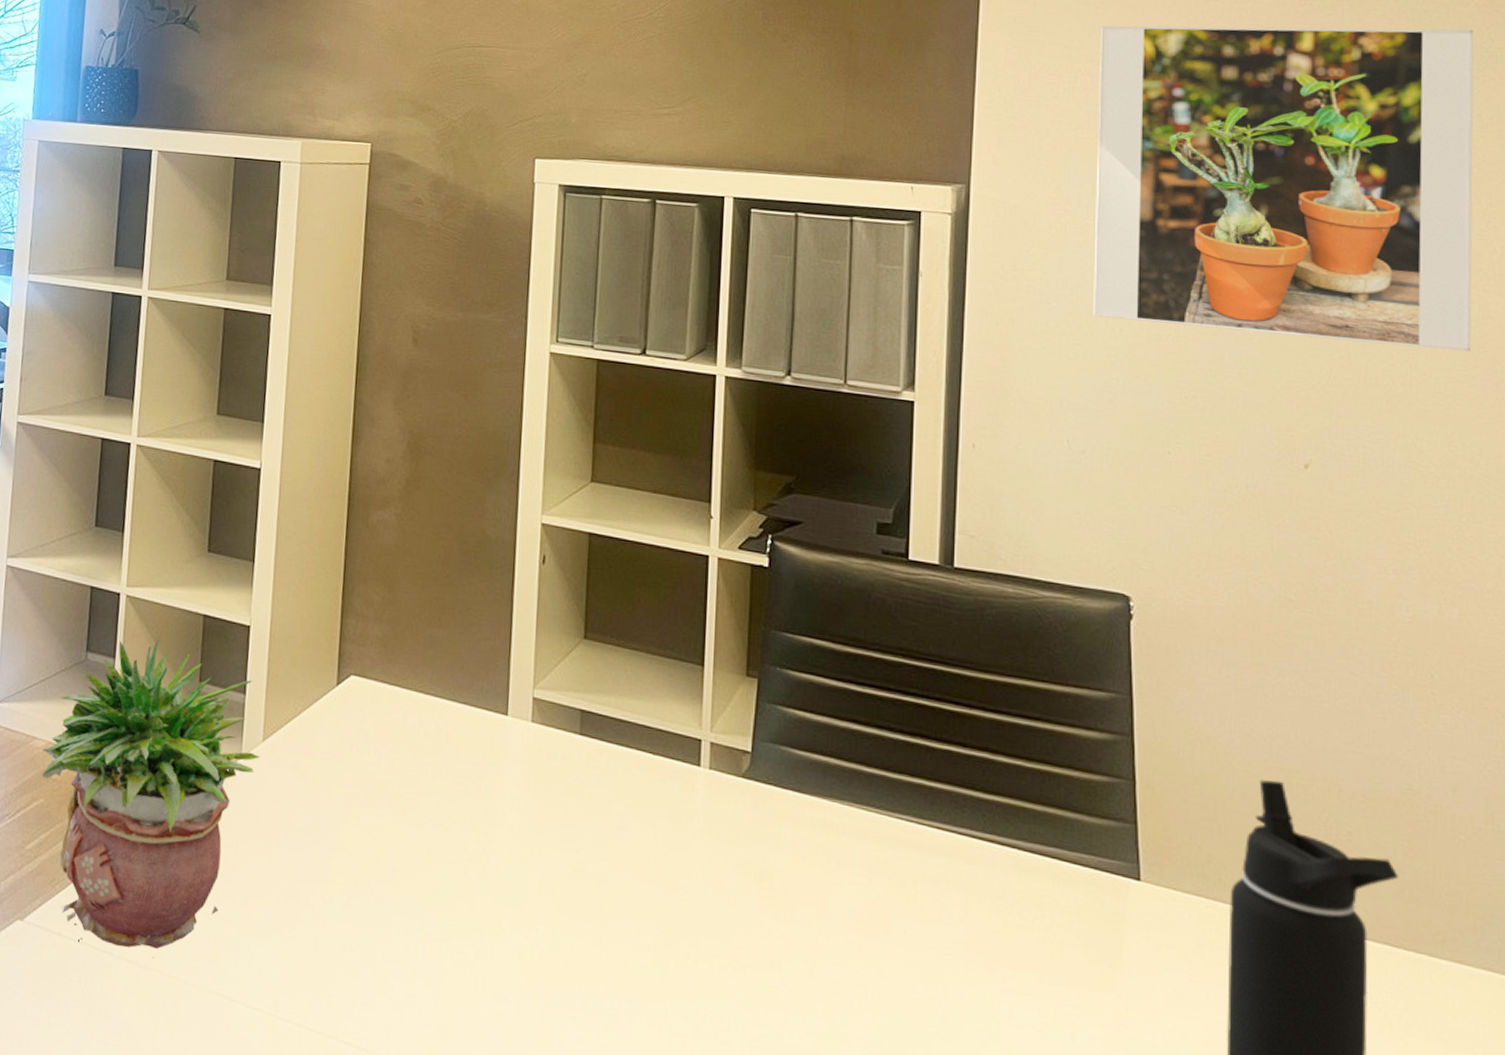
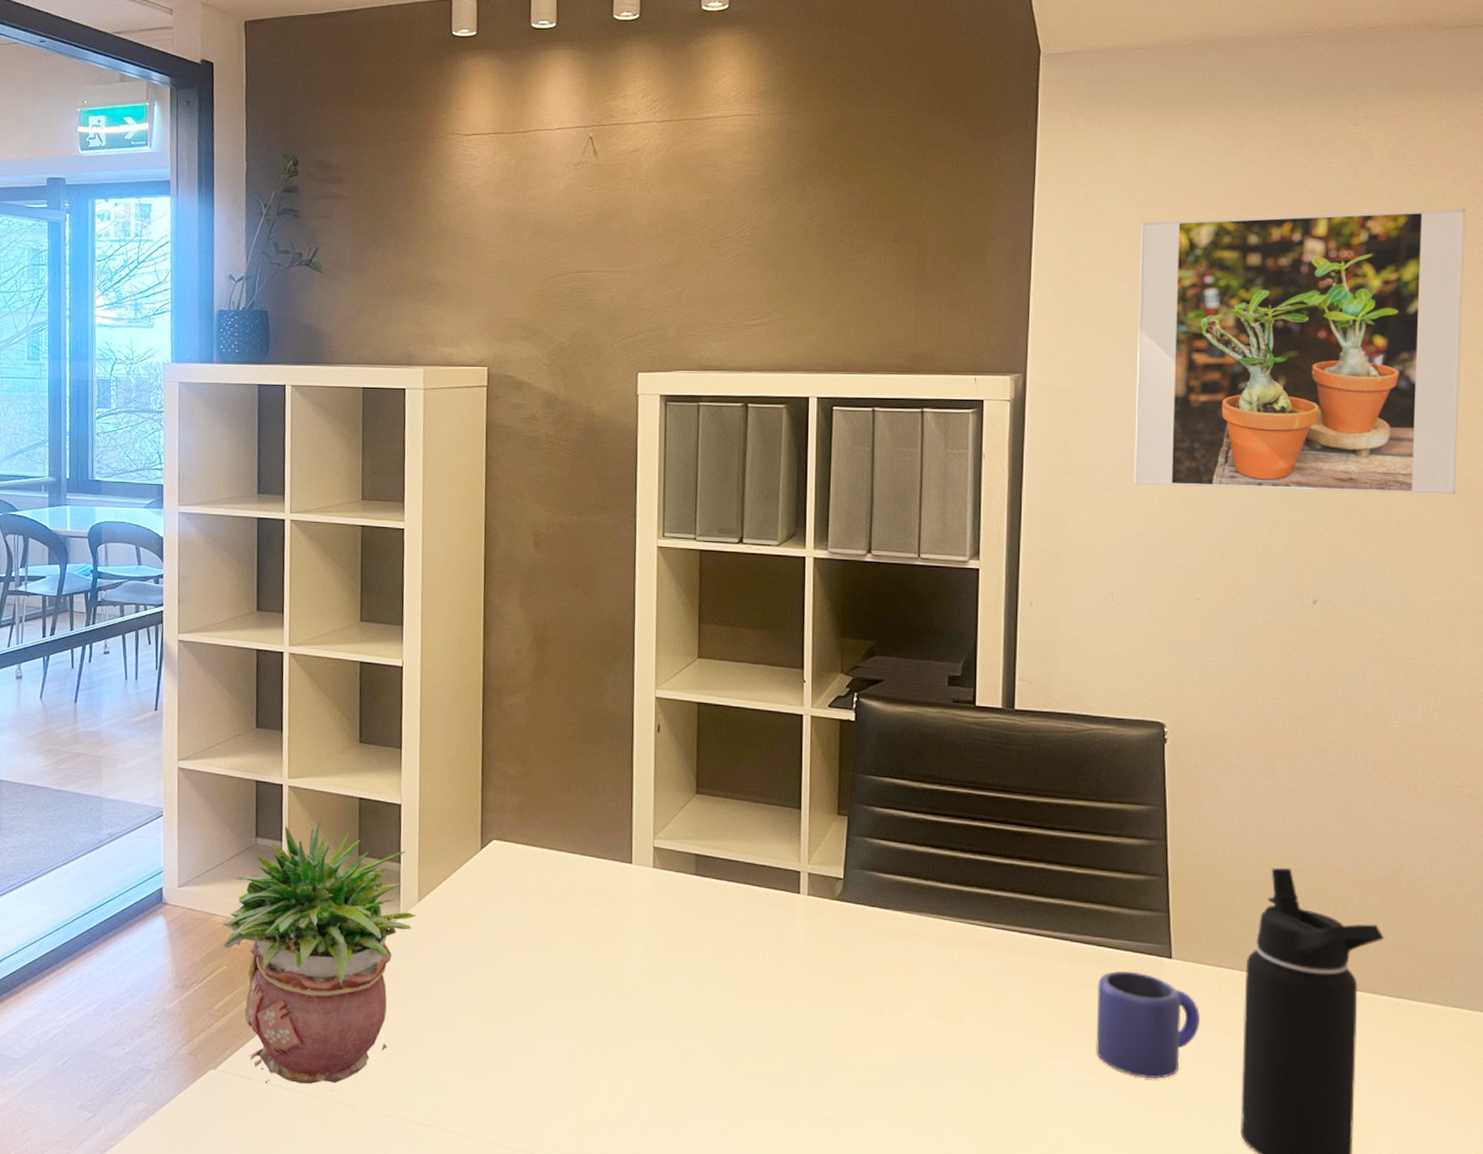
mug: none [1049,890,1176,1029] -> present [1096,970,1201,1079]

